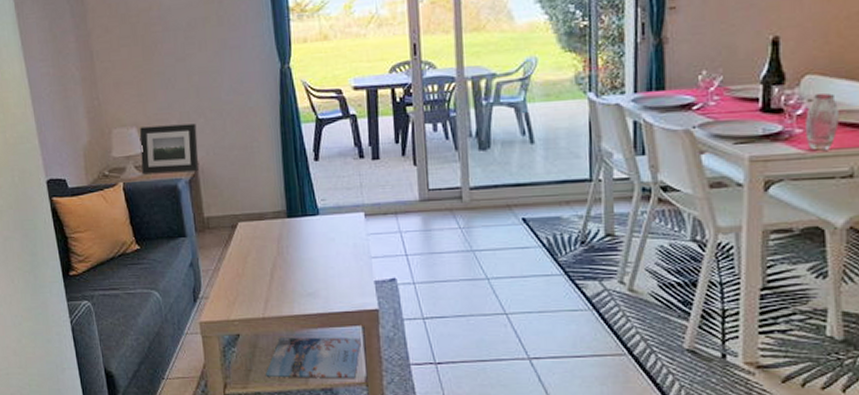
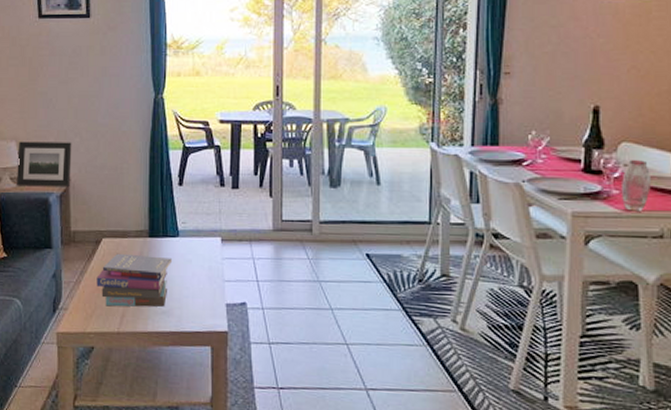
books: none [236,236,315,292] -> present [96,253,173,307]
magazine: present [266,337,361,378] -> none [116,353,209,398]

